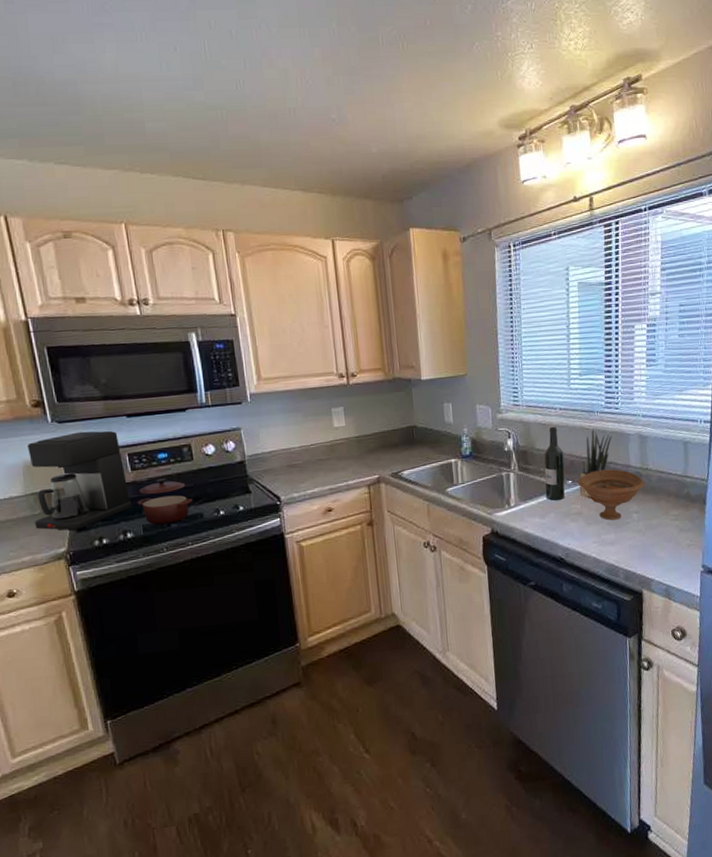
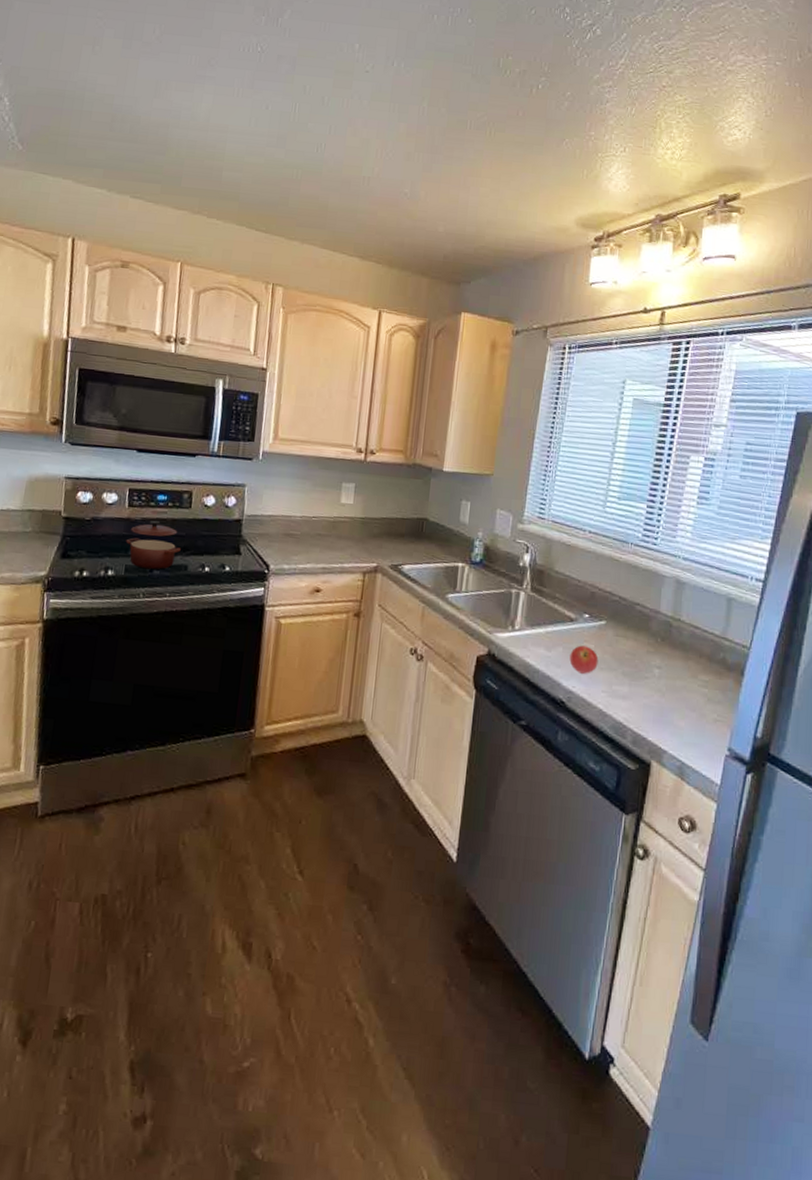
coffee maker: present [28,430,132,531] -> none [23,457,124,557]
wine bottle: present [544,426,565,501] -> none [556,549,586,634]
fruit: none [561,507,586,532] -> present [569,645,599,674]
bowl: present [577,469,645,521] -> none [595,609,674,671]
potted plant: present [579,429,612,499] -> none [596,562,644,640]

